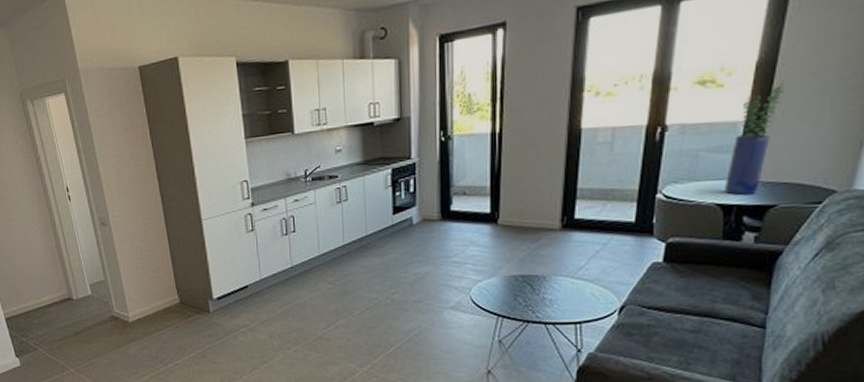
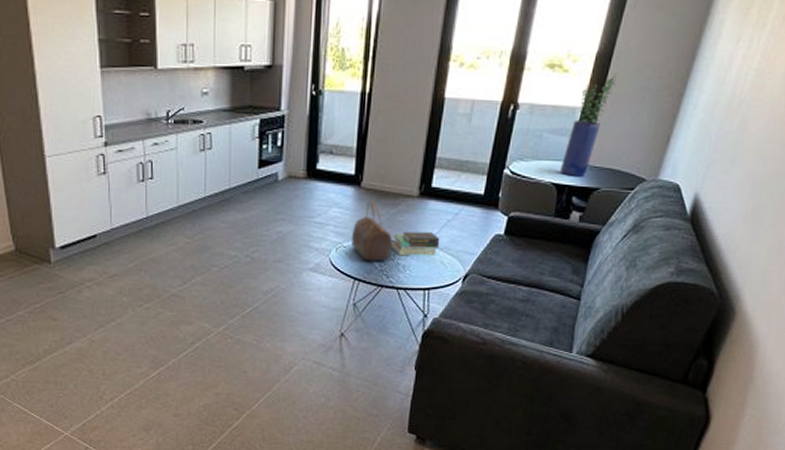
handbag: none [492,236,535,297] -> present [352,199,392,261]
books: none [534,264,589,290] -> present [390,232,440,256]

